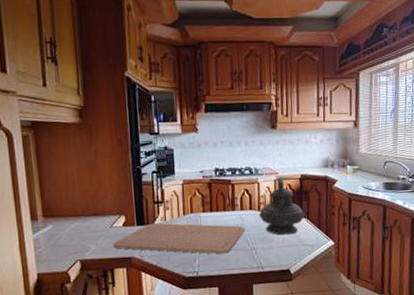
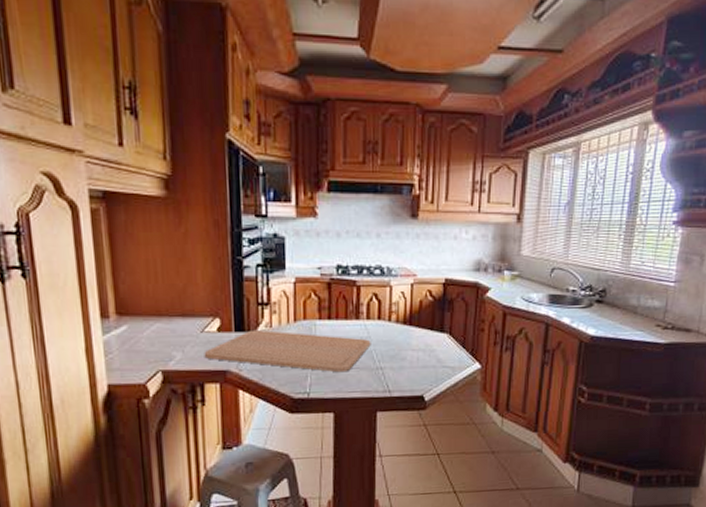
teapot: present [259,177,305,235] -> none [389,280,446,353]

